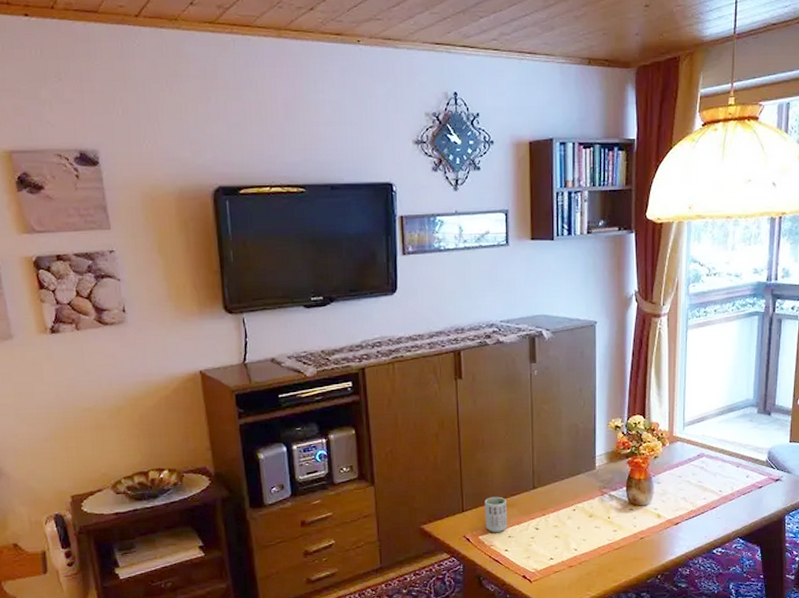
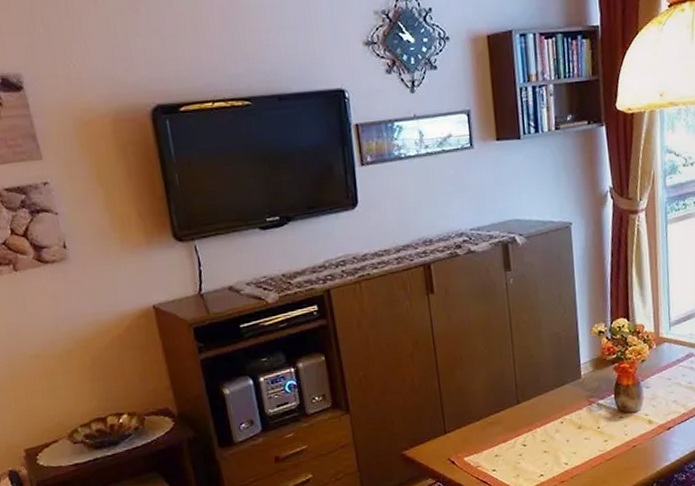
cup: present [484,496,508,532] -> none [467,414,494,453]

